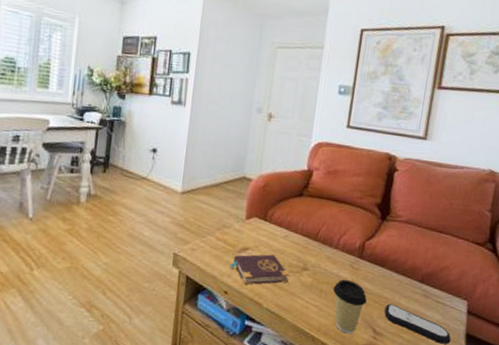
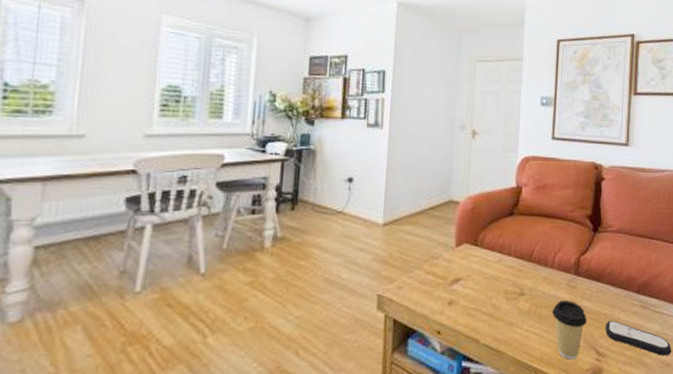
book: present [229,254,290,285] -> none [441,283,506,321]

